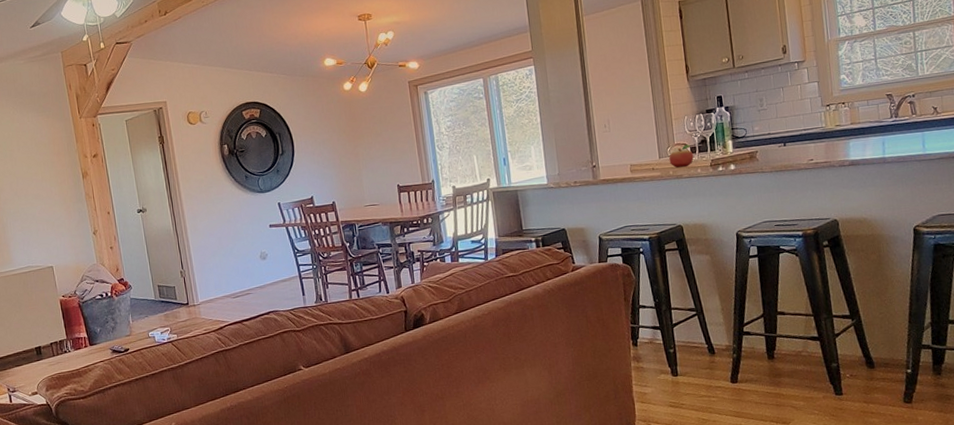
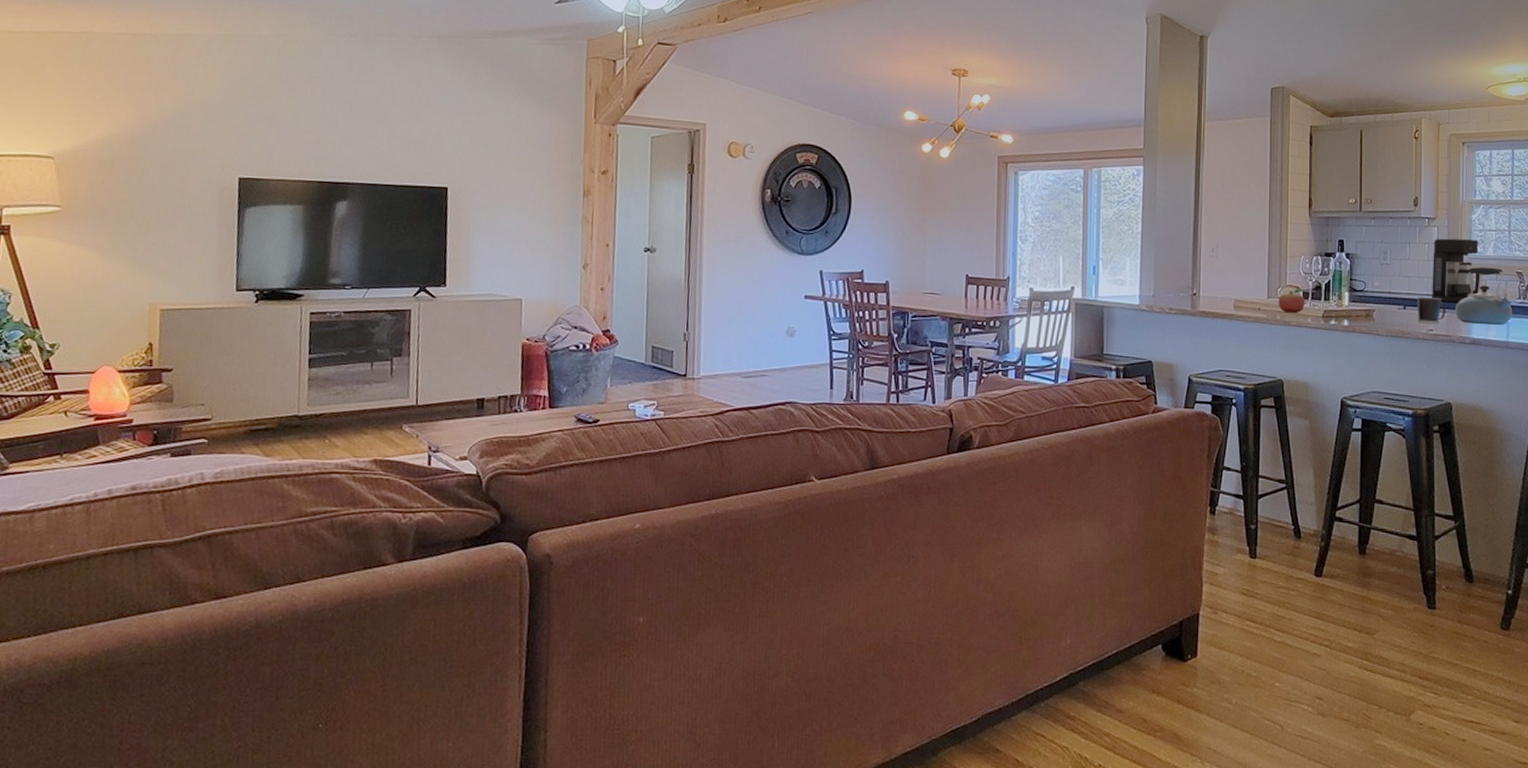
mug: none [796,131,823,156] -> present [1418,297,1445,325]
coffee maker: none [805,73,853,134] -> present [1431,238,1481,303]
kettle: none [831,94,889,148] -> present [1455,266,1516,326]

